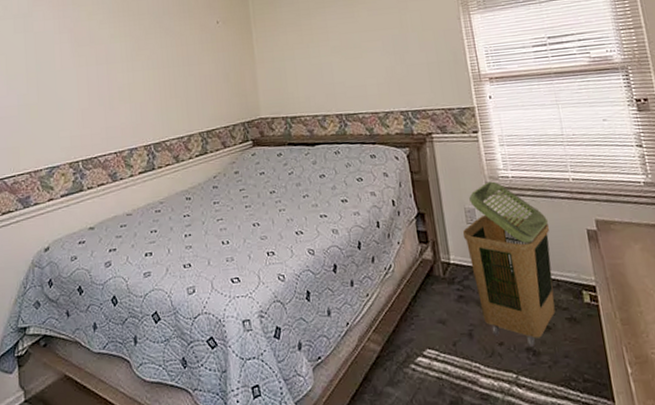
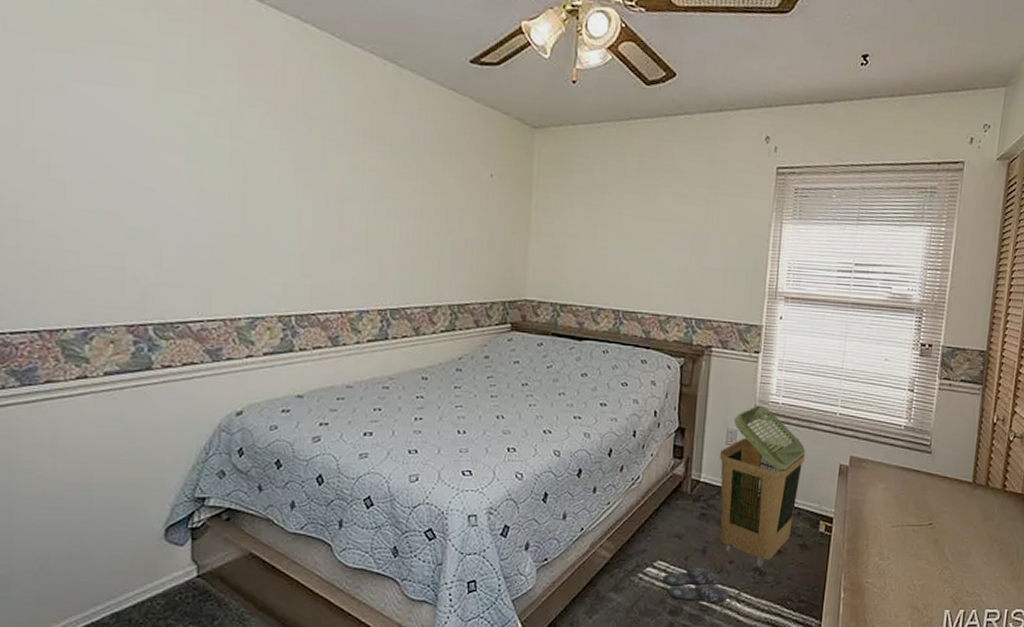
slippers: none [435,353,509,391] -> present [662,568,730,603]

